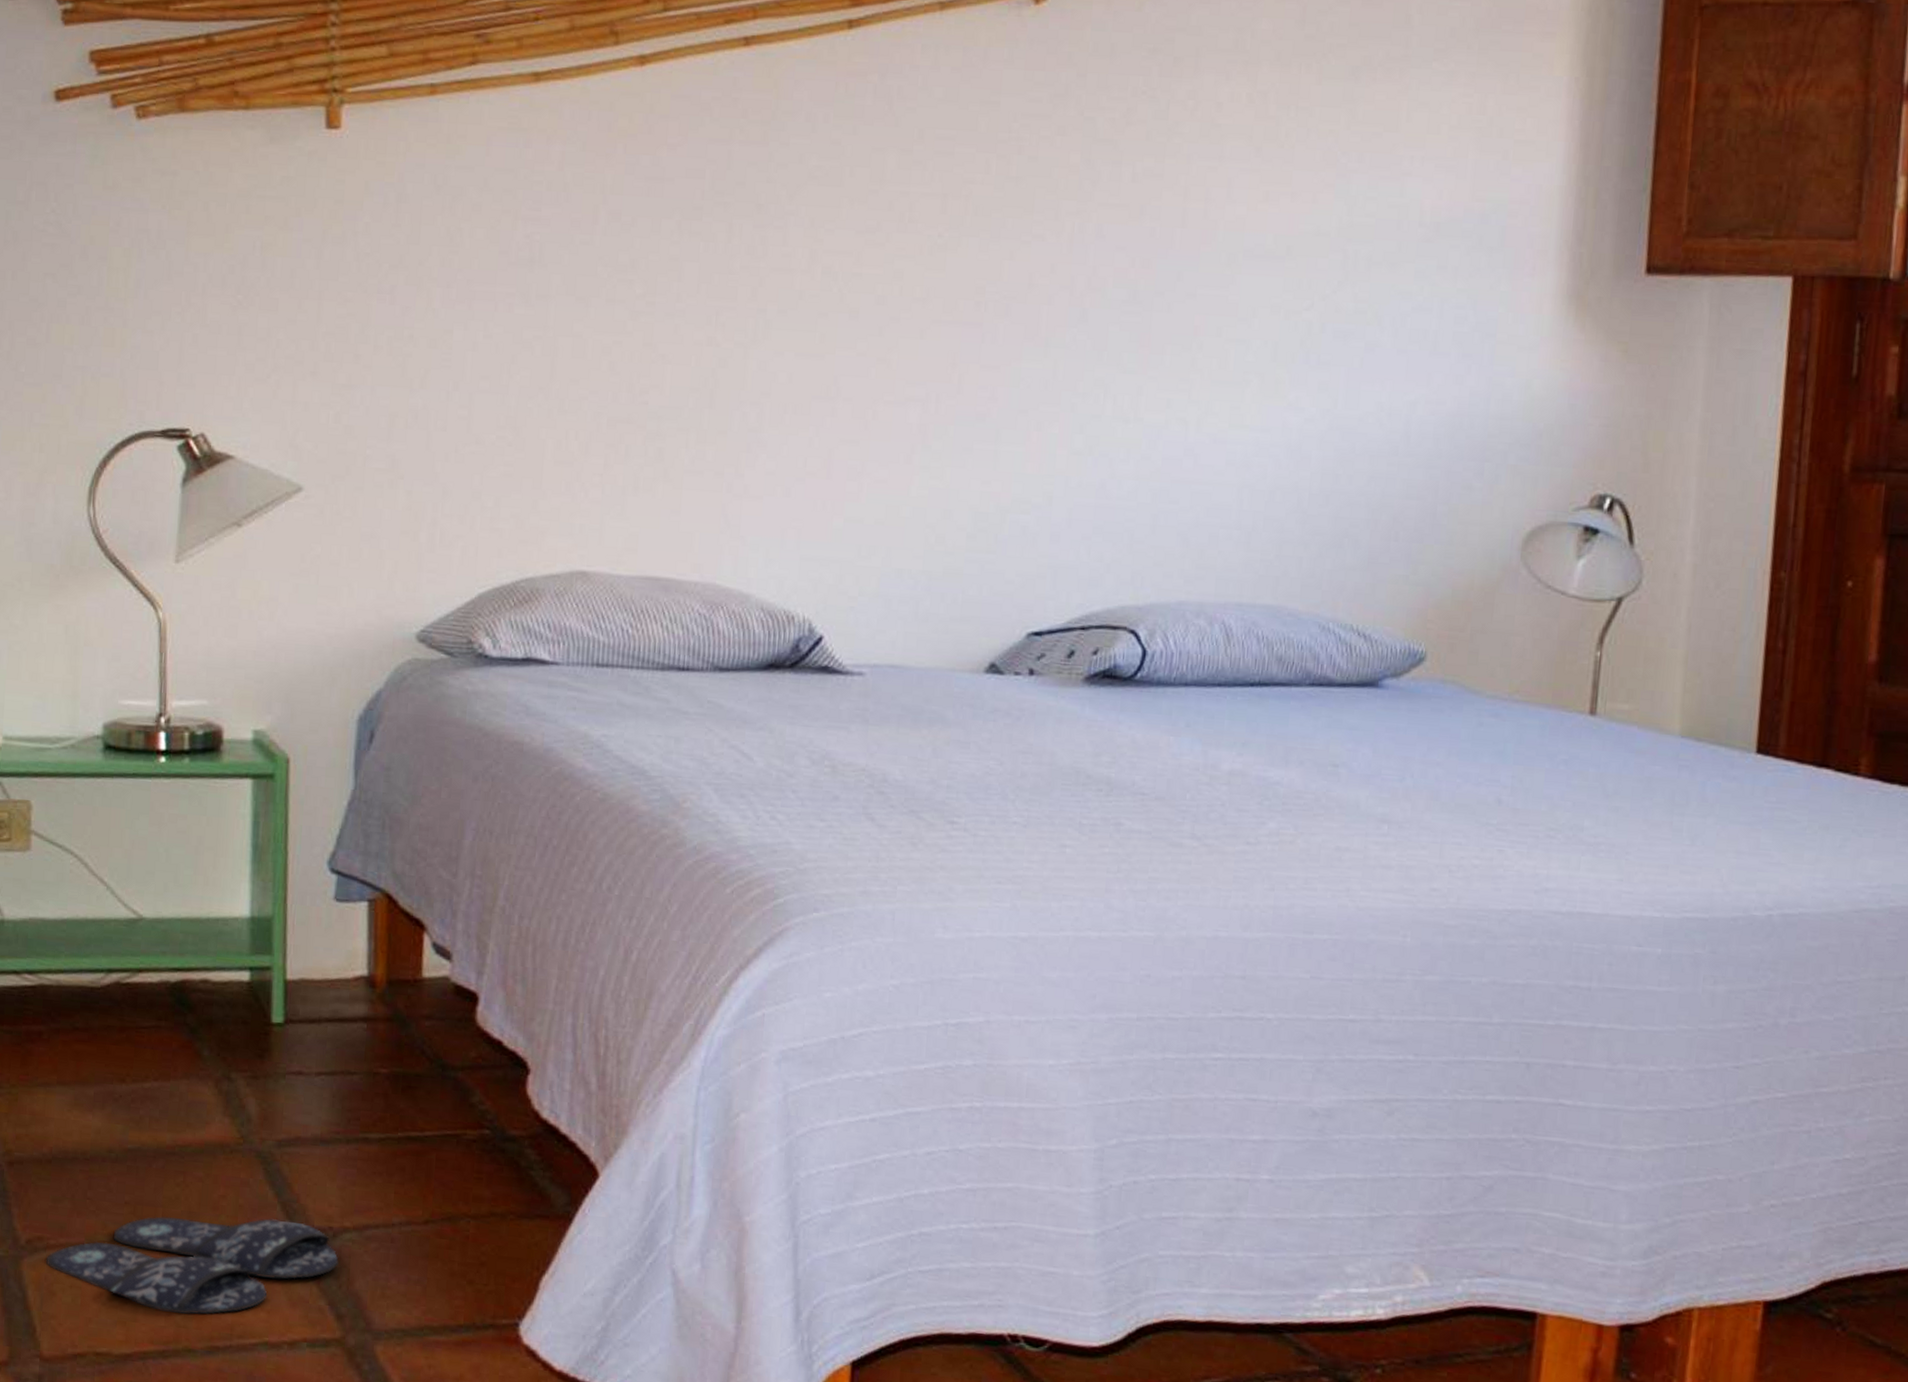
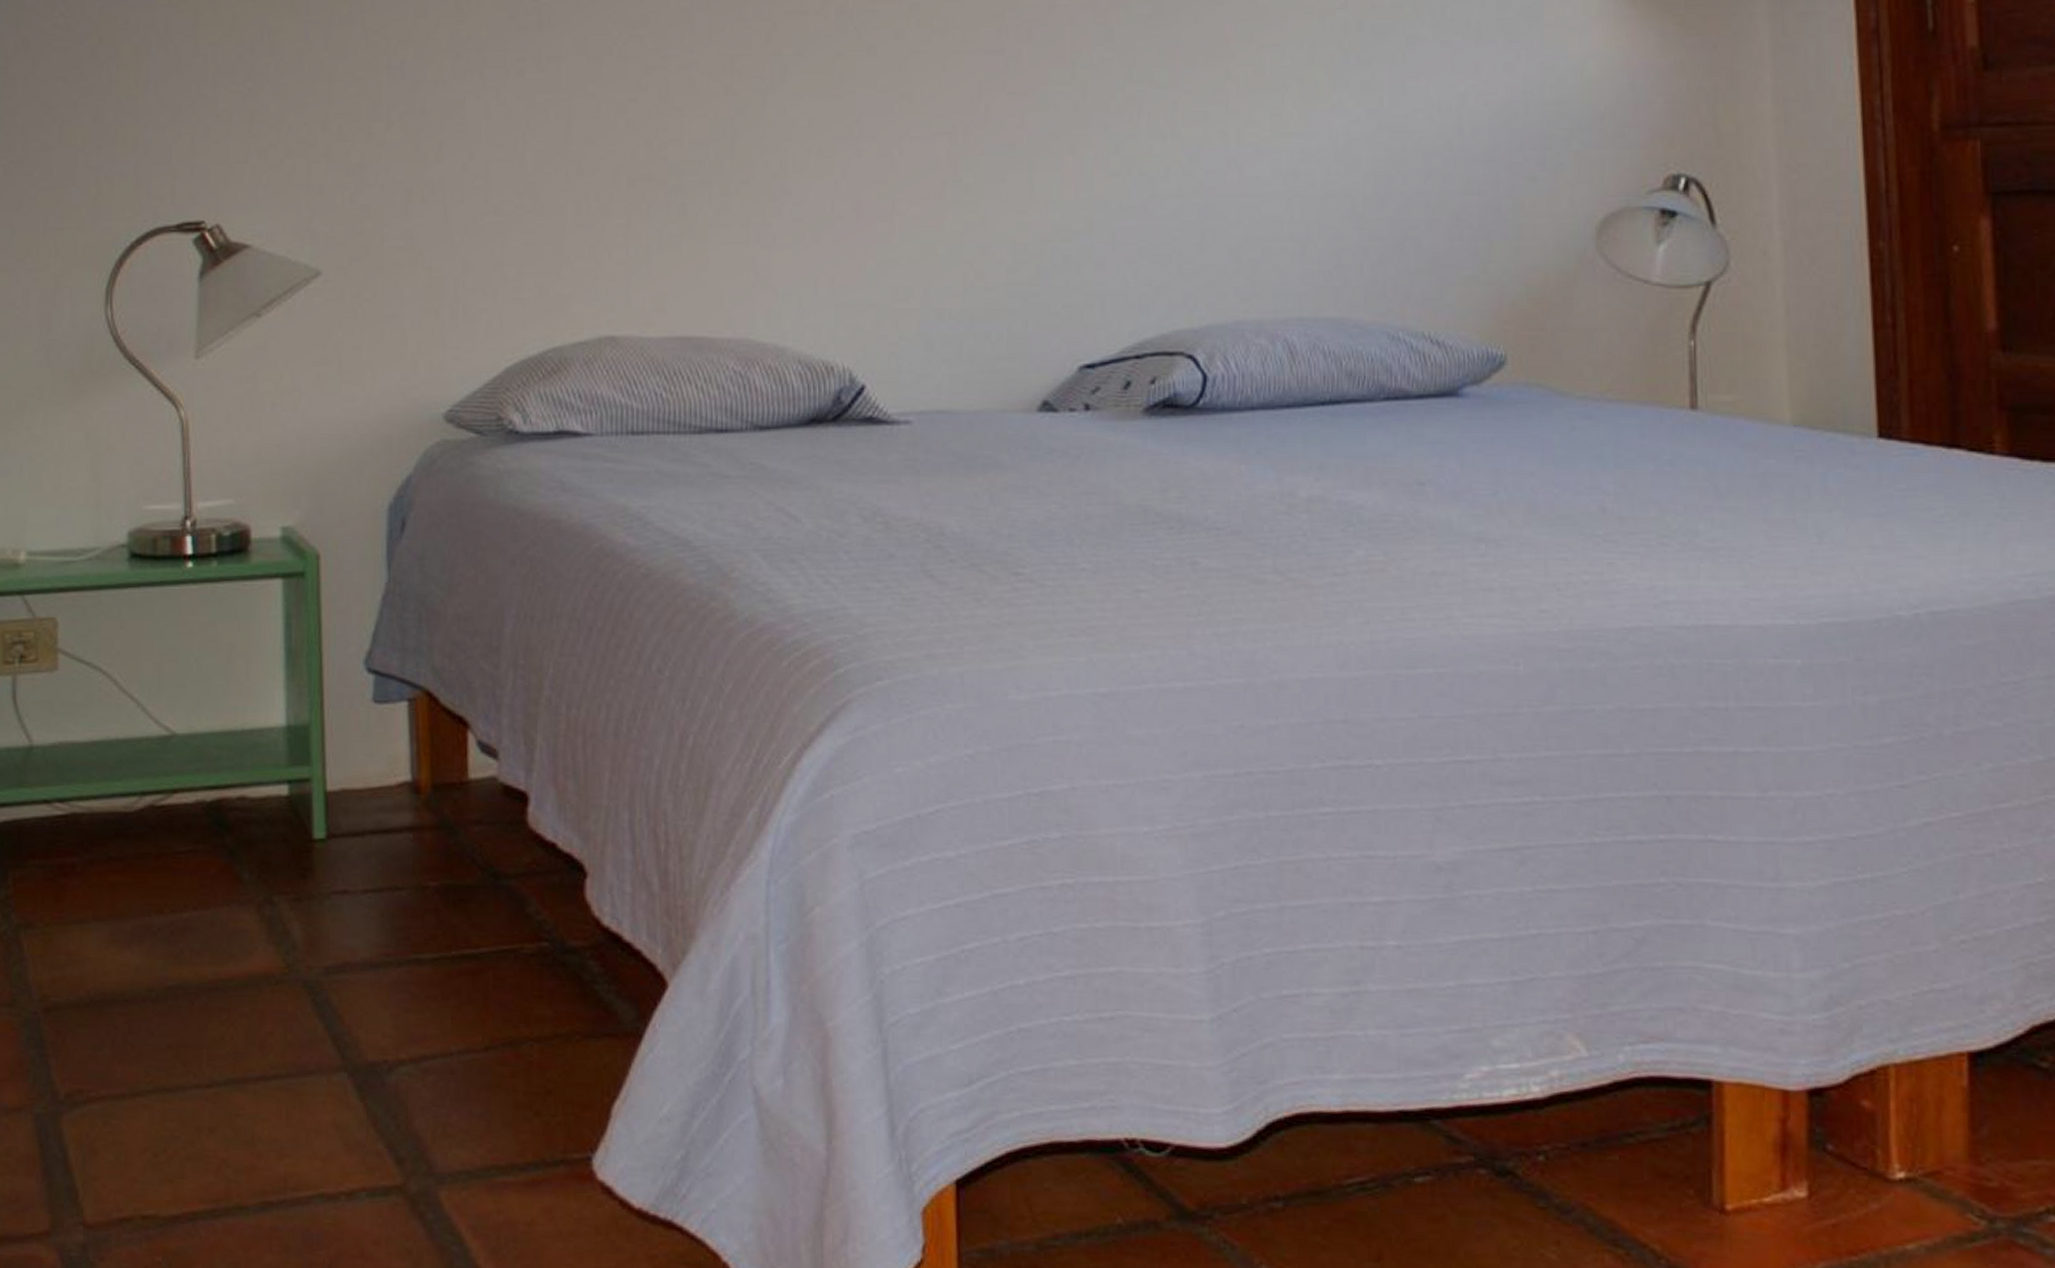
slippers: present [45,1216,339,1315] -> none [86,1055,395,1167]

